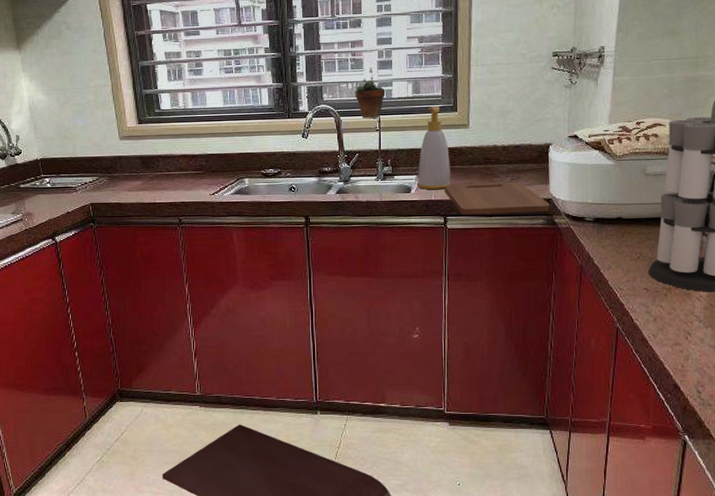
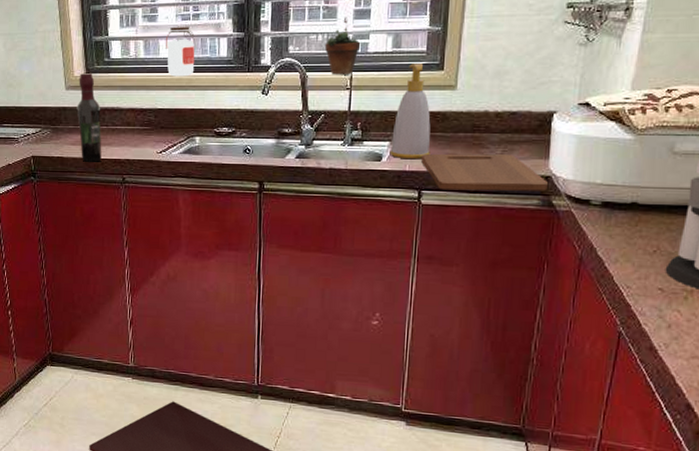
wine bottle: none [131,124,158,207] -> present [76,73,102,163]
jar: none [211,79,240,125] -> present [165,27,195,77]

